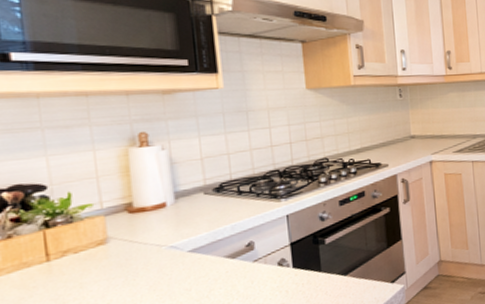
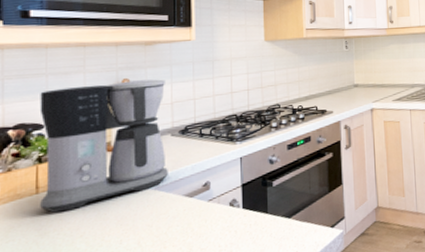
coffee maker: none [36,132,204,281] -> present [39,79,168,213]

